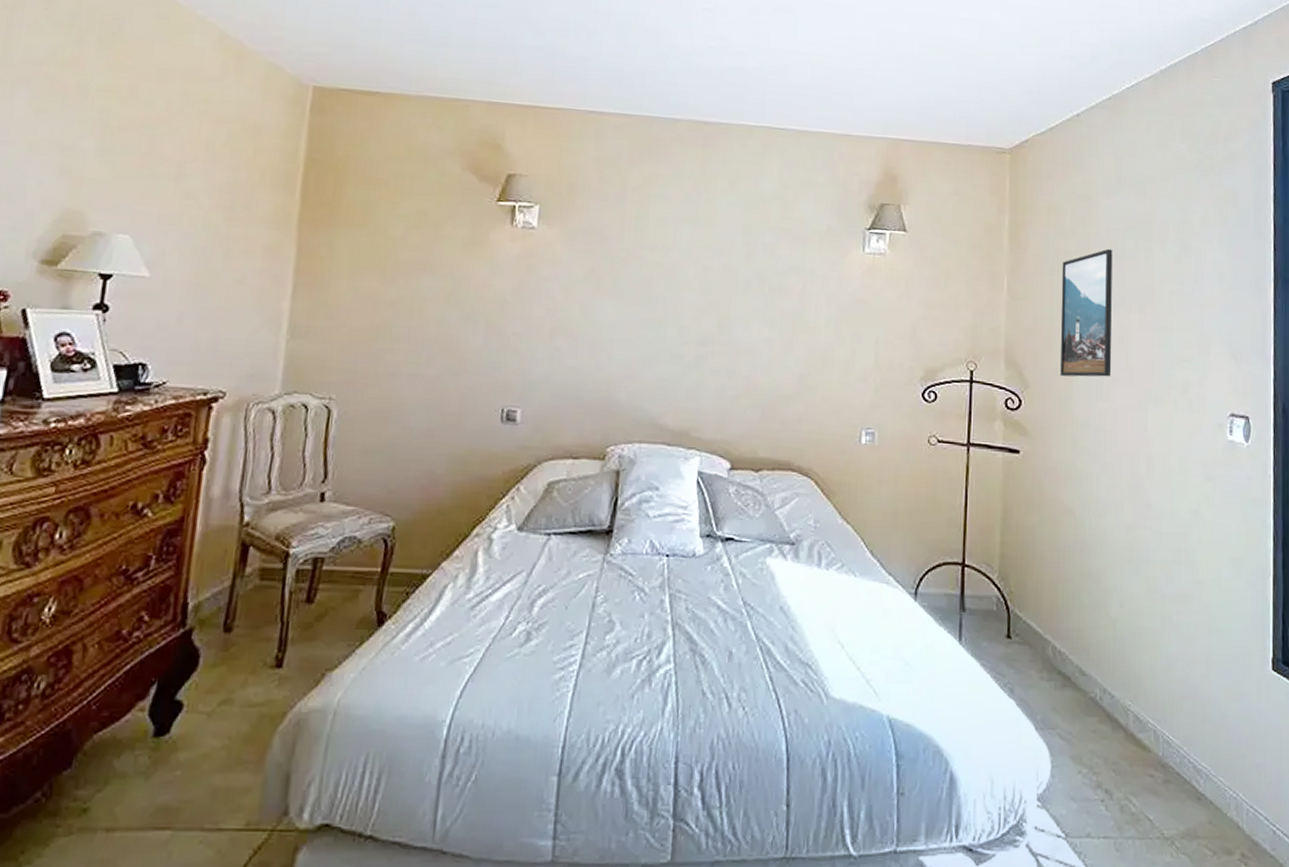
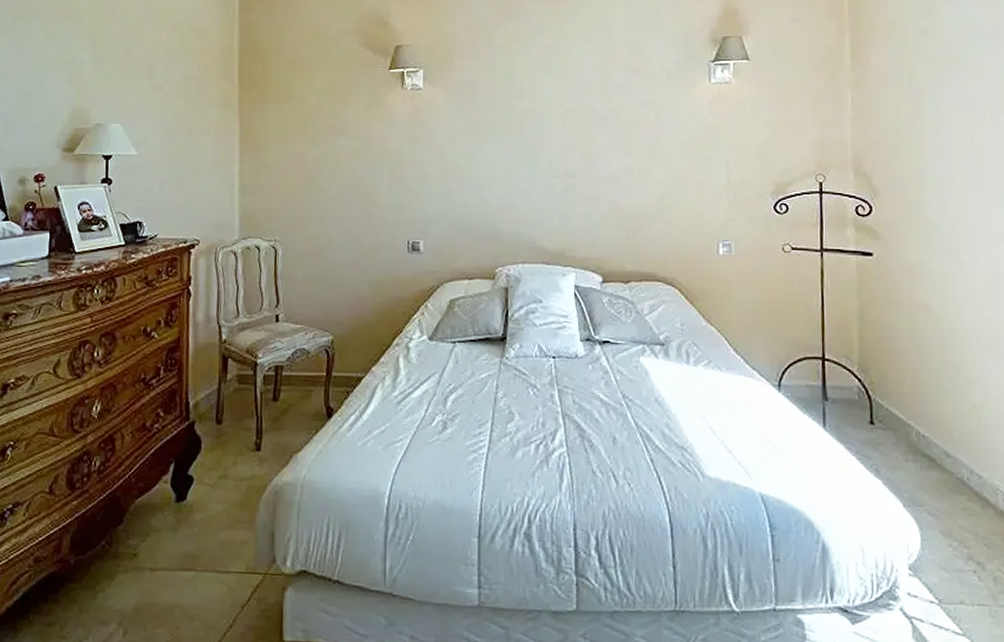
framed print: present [1060,248,1113,377] -> none [906,56,964,182]

